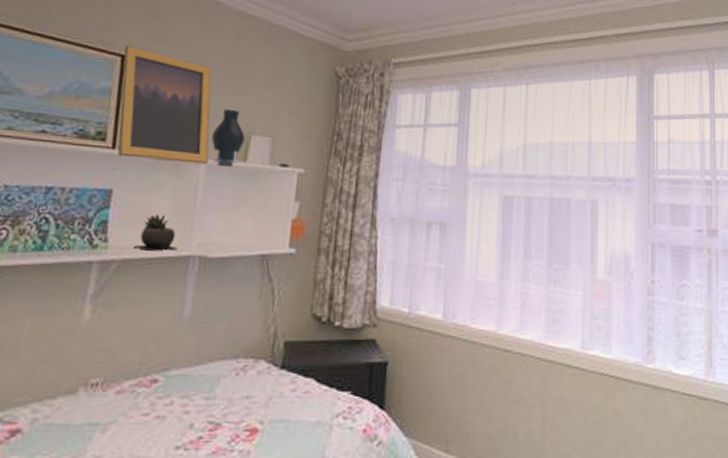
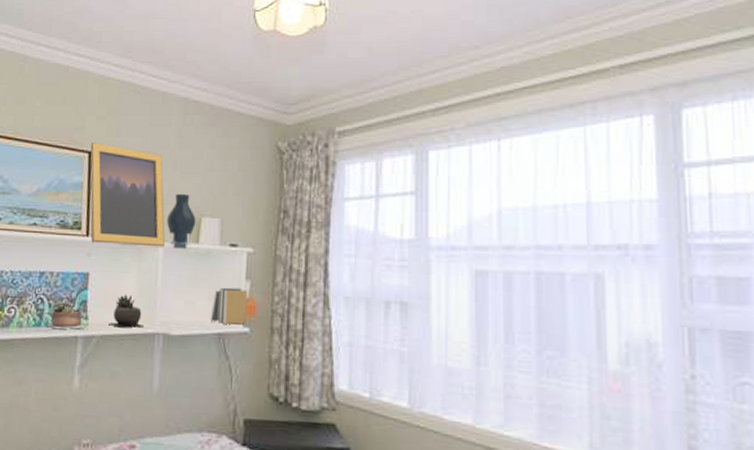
succulent plant: none [51,220,105,254] -> present [47,300,86,330]
books: none [253,207,297,247] -> present [210,287,248,326]

